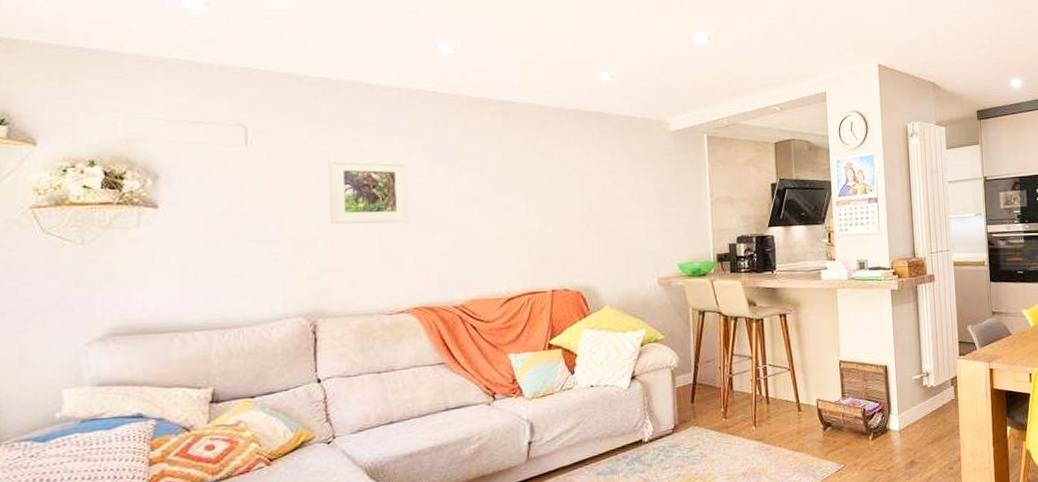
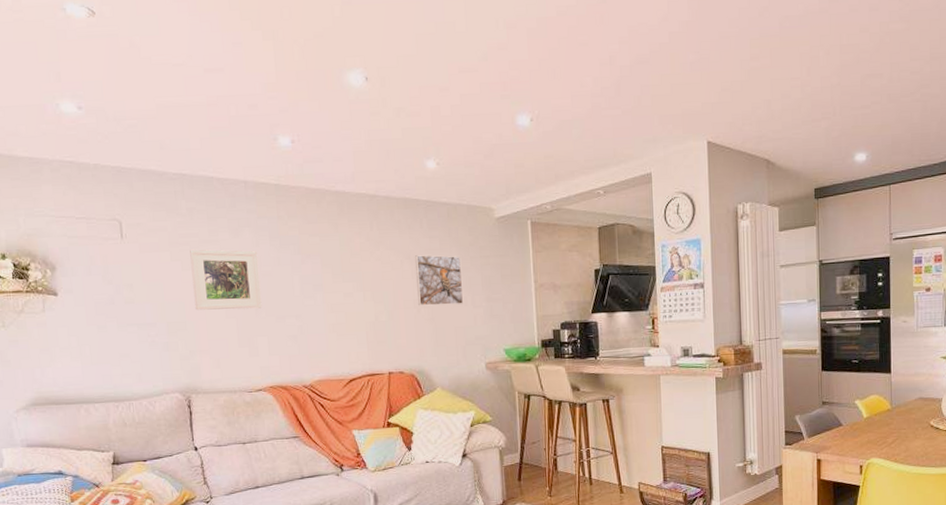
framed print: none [585,167,636,220] -> present [415,255,464,306]

